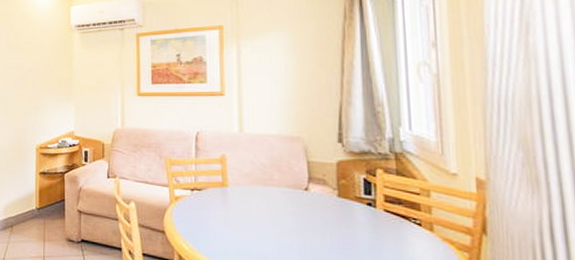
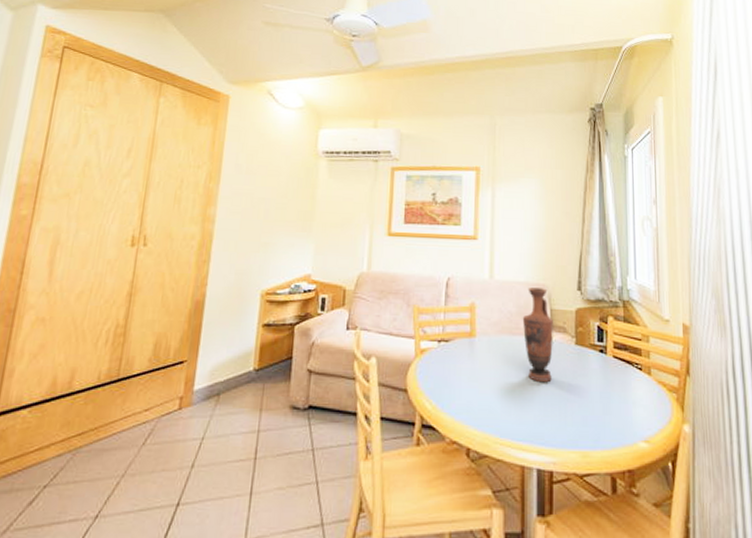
vase: none [276,140,312,232] -> present [522,287,553,382]

